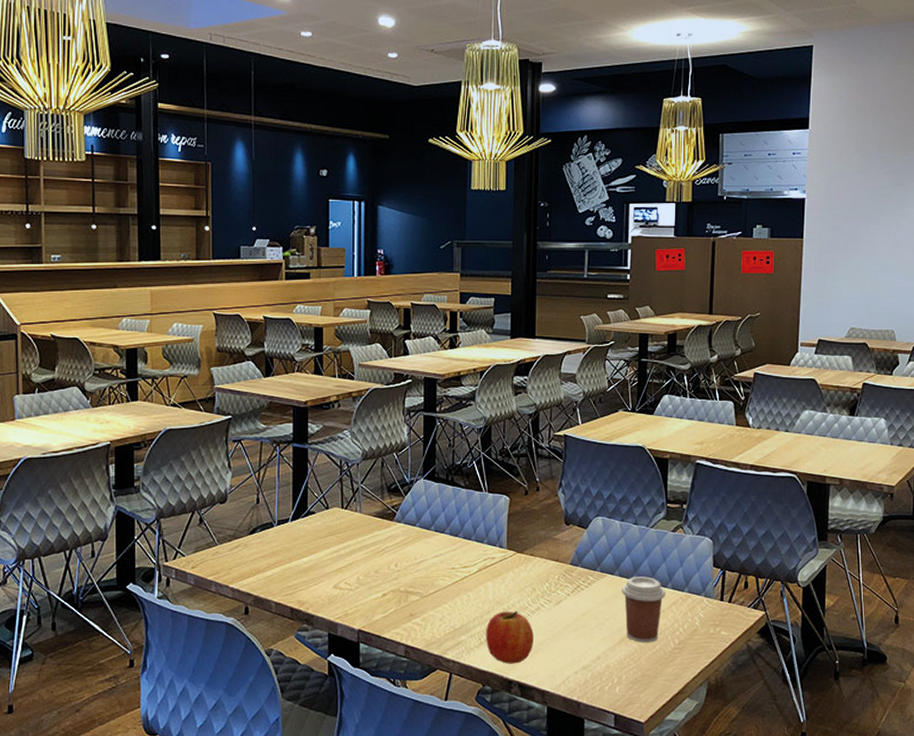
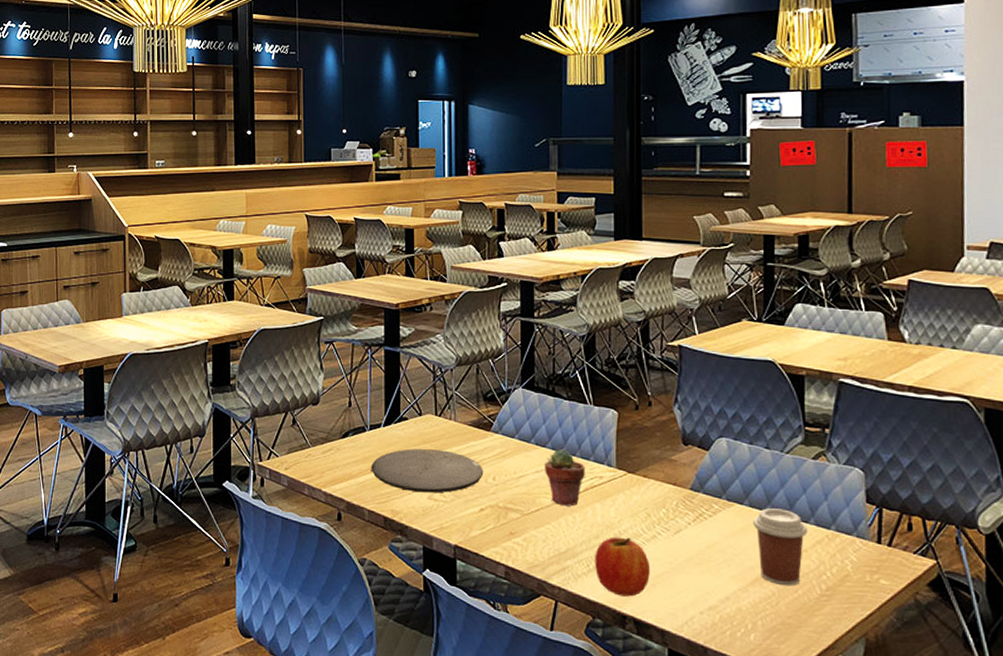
plate: none [278,541,387,583] -> present [371,449,484,493]
potted succulent: none [442,535,479,587] -> present [544,449,585,507]

